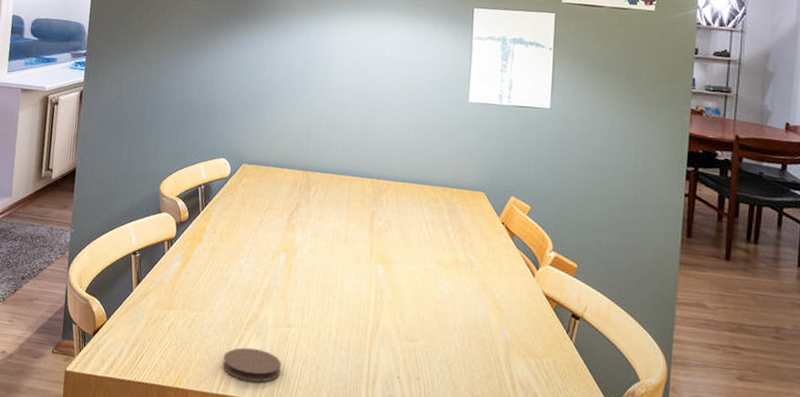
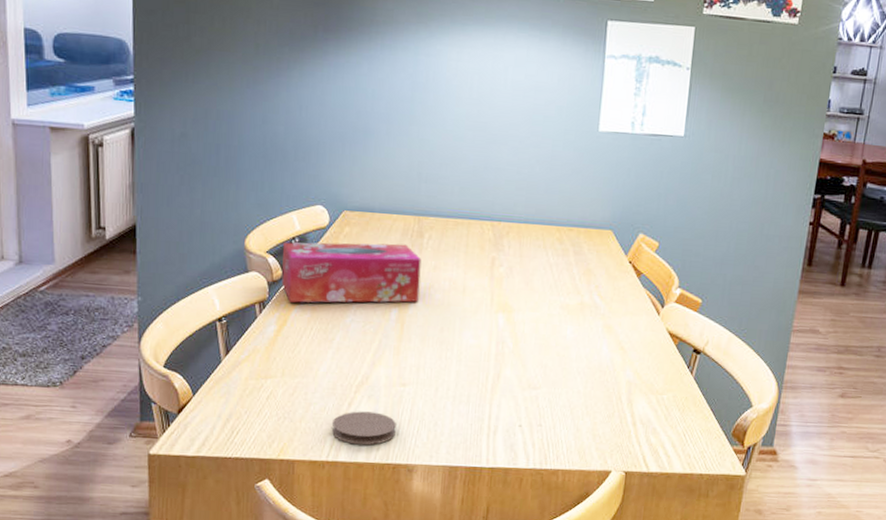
tissue box: none [187,188,308,249] -> present [281,242,422,303]

